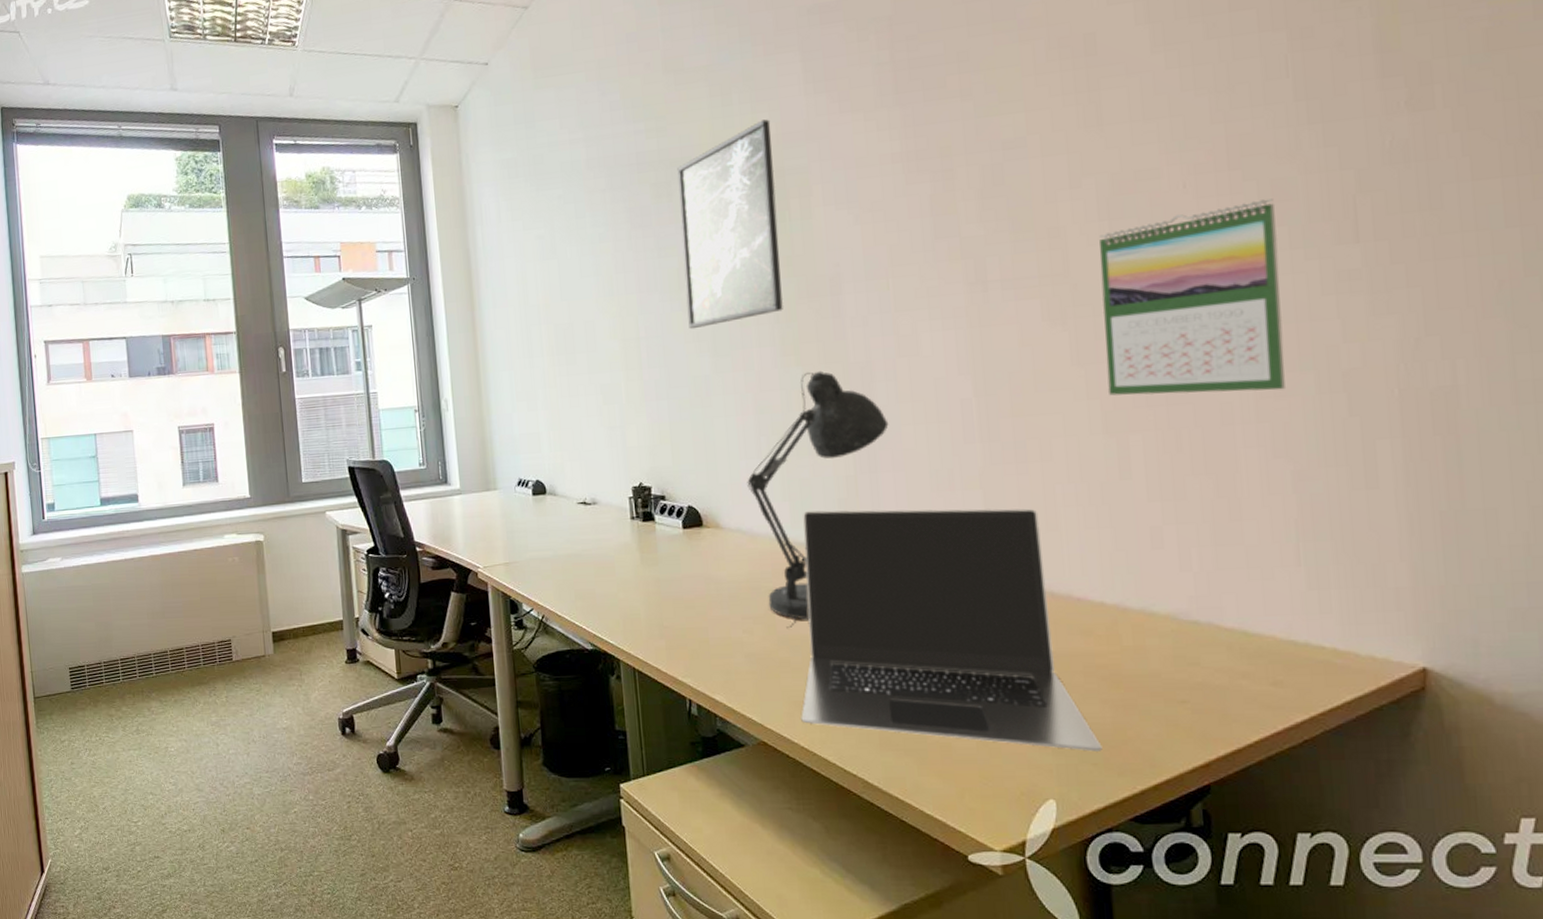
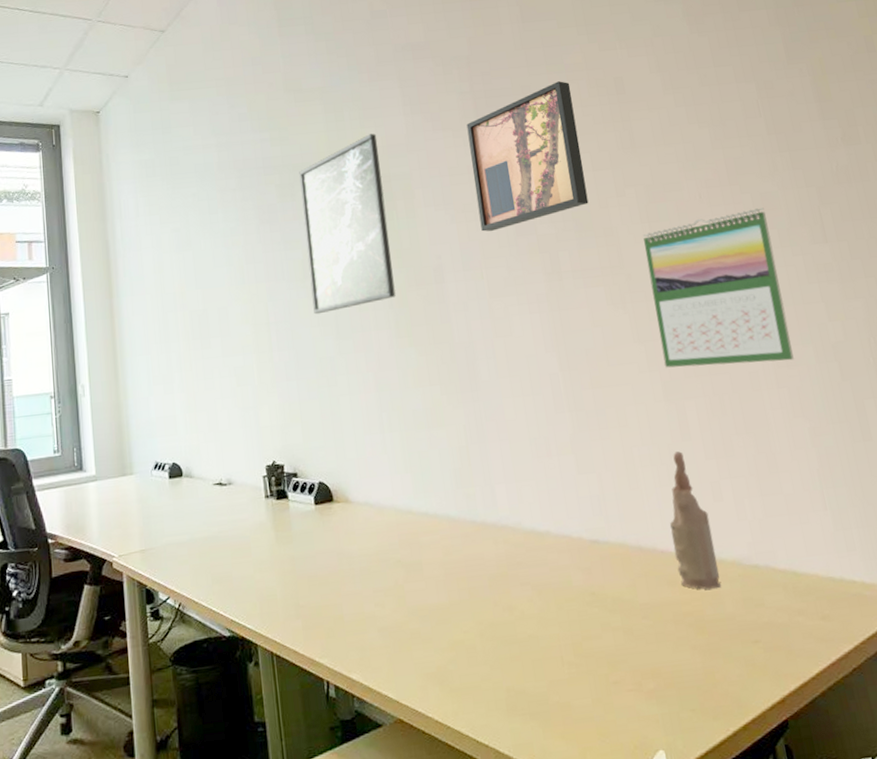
desk lamp: present [747,370,889,629] -> none [372,350,492,600]
laptop: present [801,508,1102,752] -> none [423,470,698,698]
wall art: none [882,42,1032,234] -> present [466,81,589,232]
bottle: none [1091,491,1149,644] -> present [669,451,722,590]

